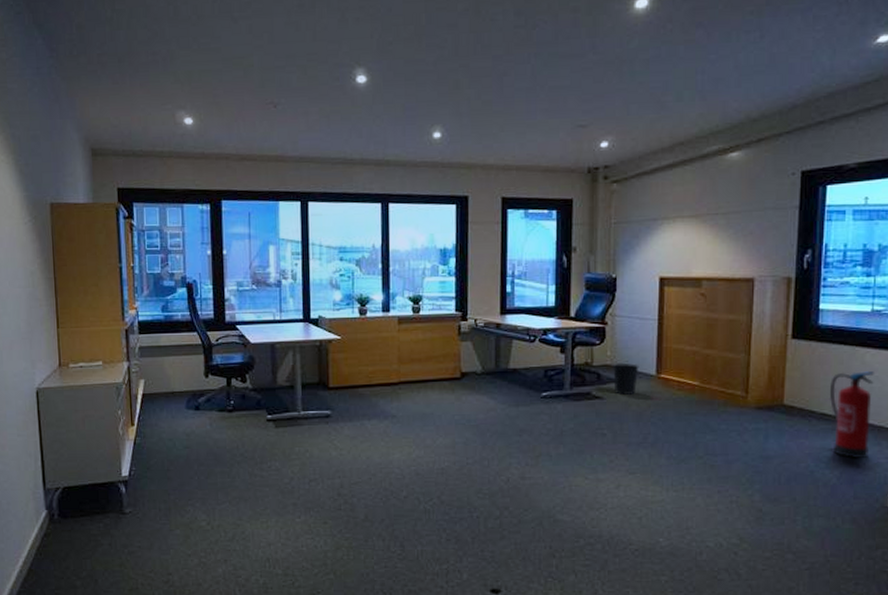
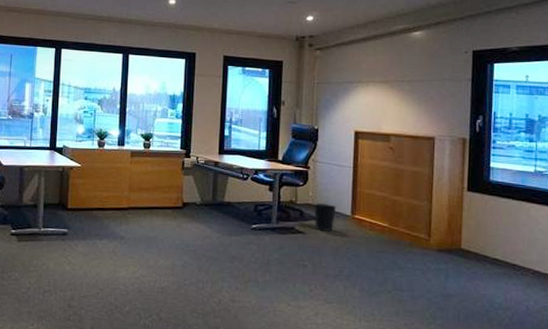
fire extinguisher: present [829,370,874,459] -> none [500,223,539,302]

